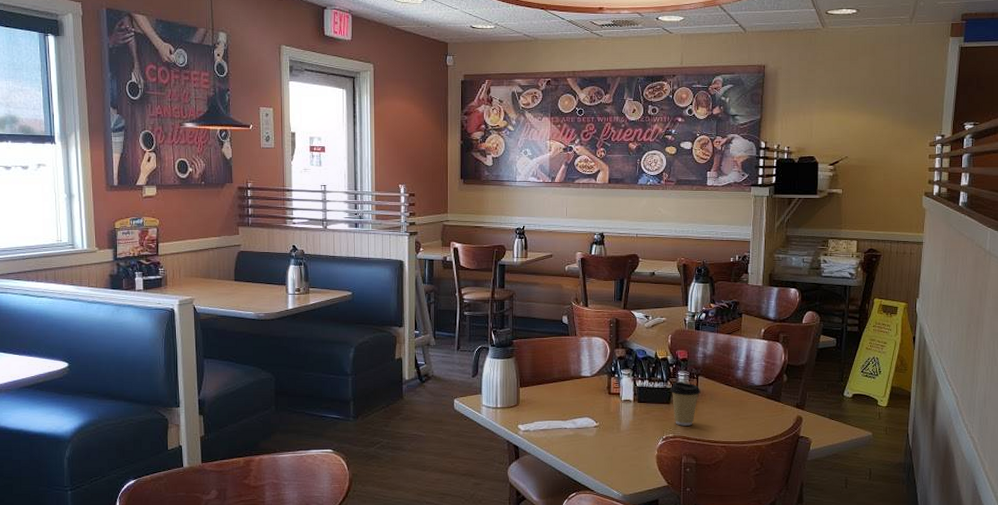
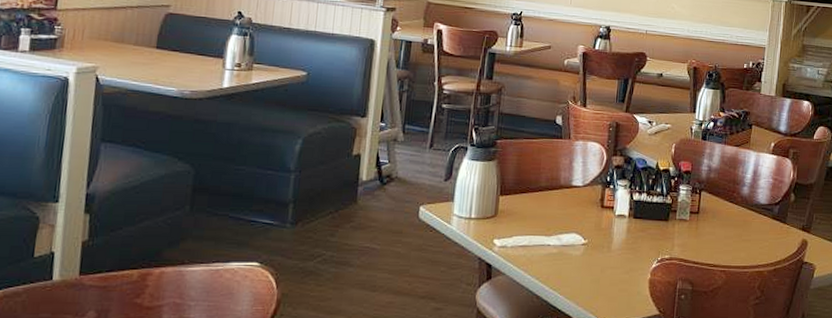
coffee cup: present [670,381,700,426] -> none [669,196,702,247]

